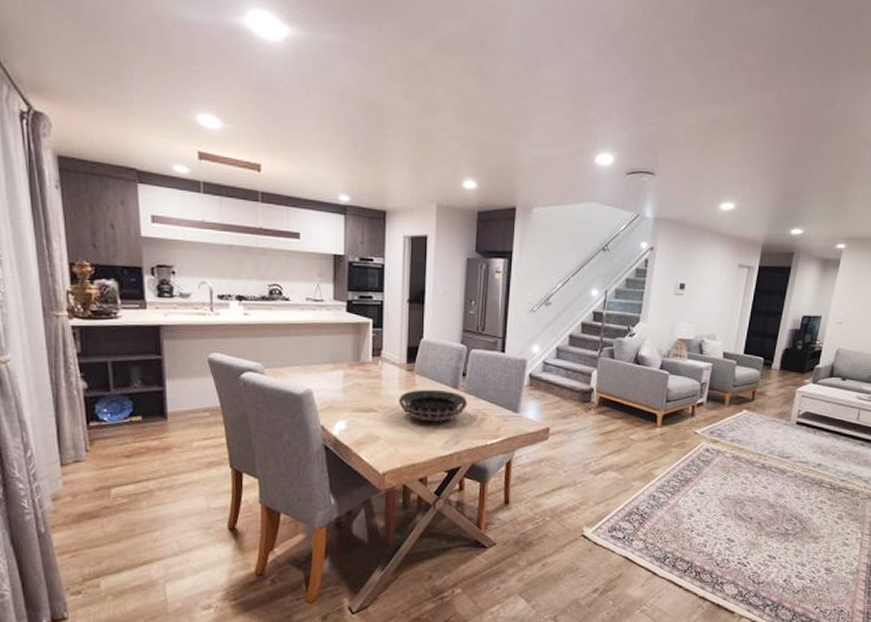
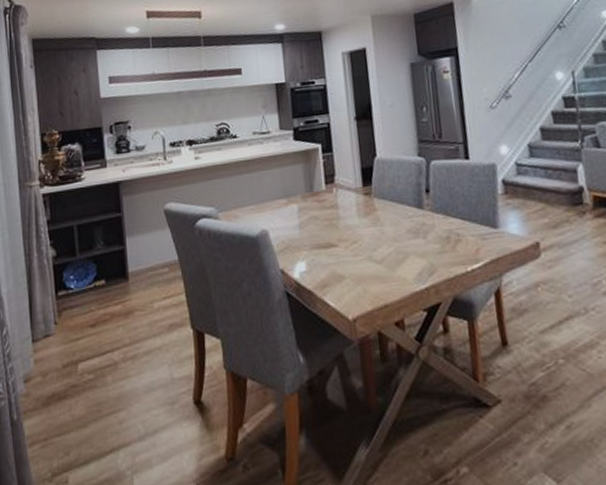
decorative bowl: present [398,389,468,422] -> none [358,212,437,251]

